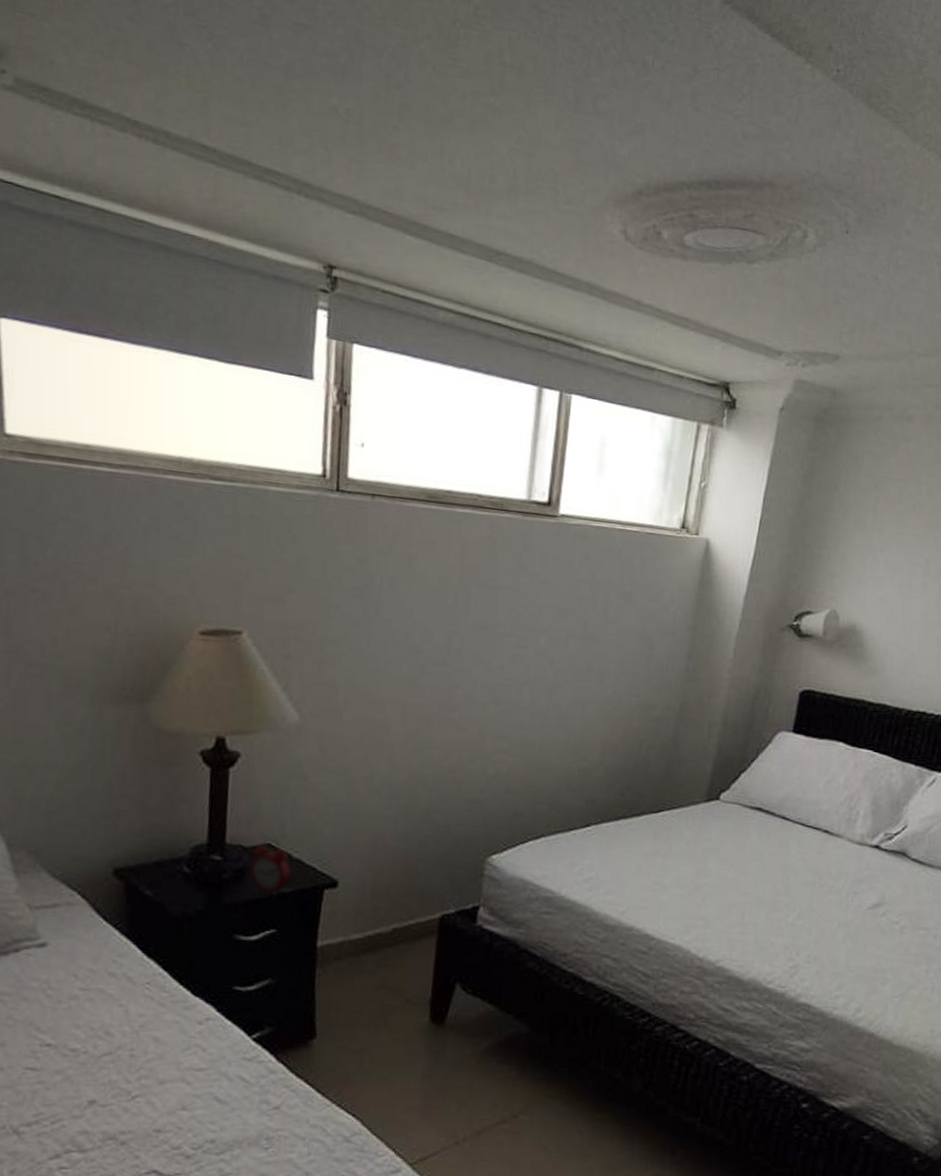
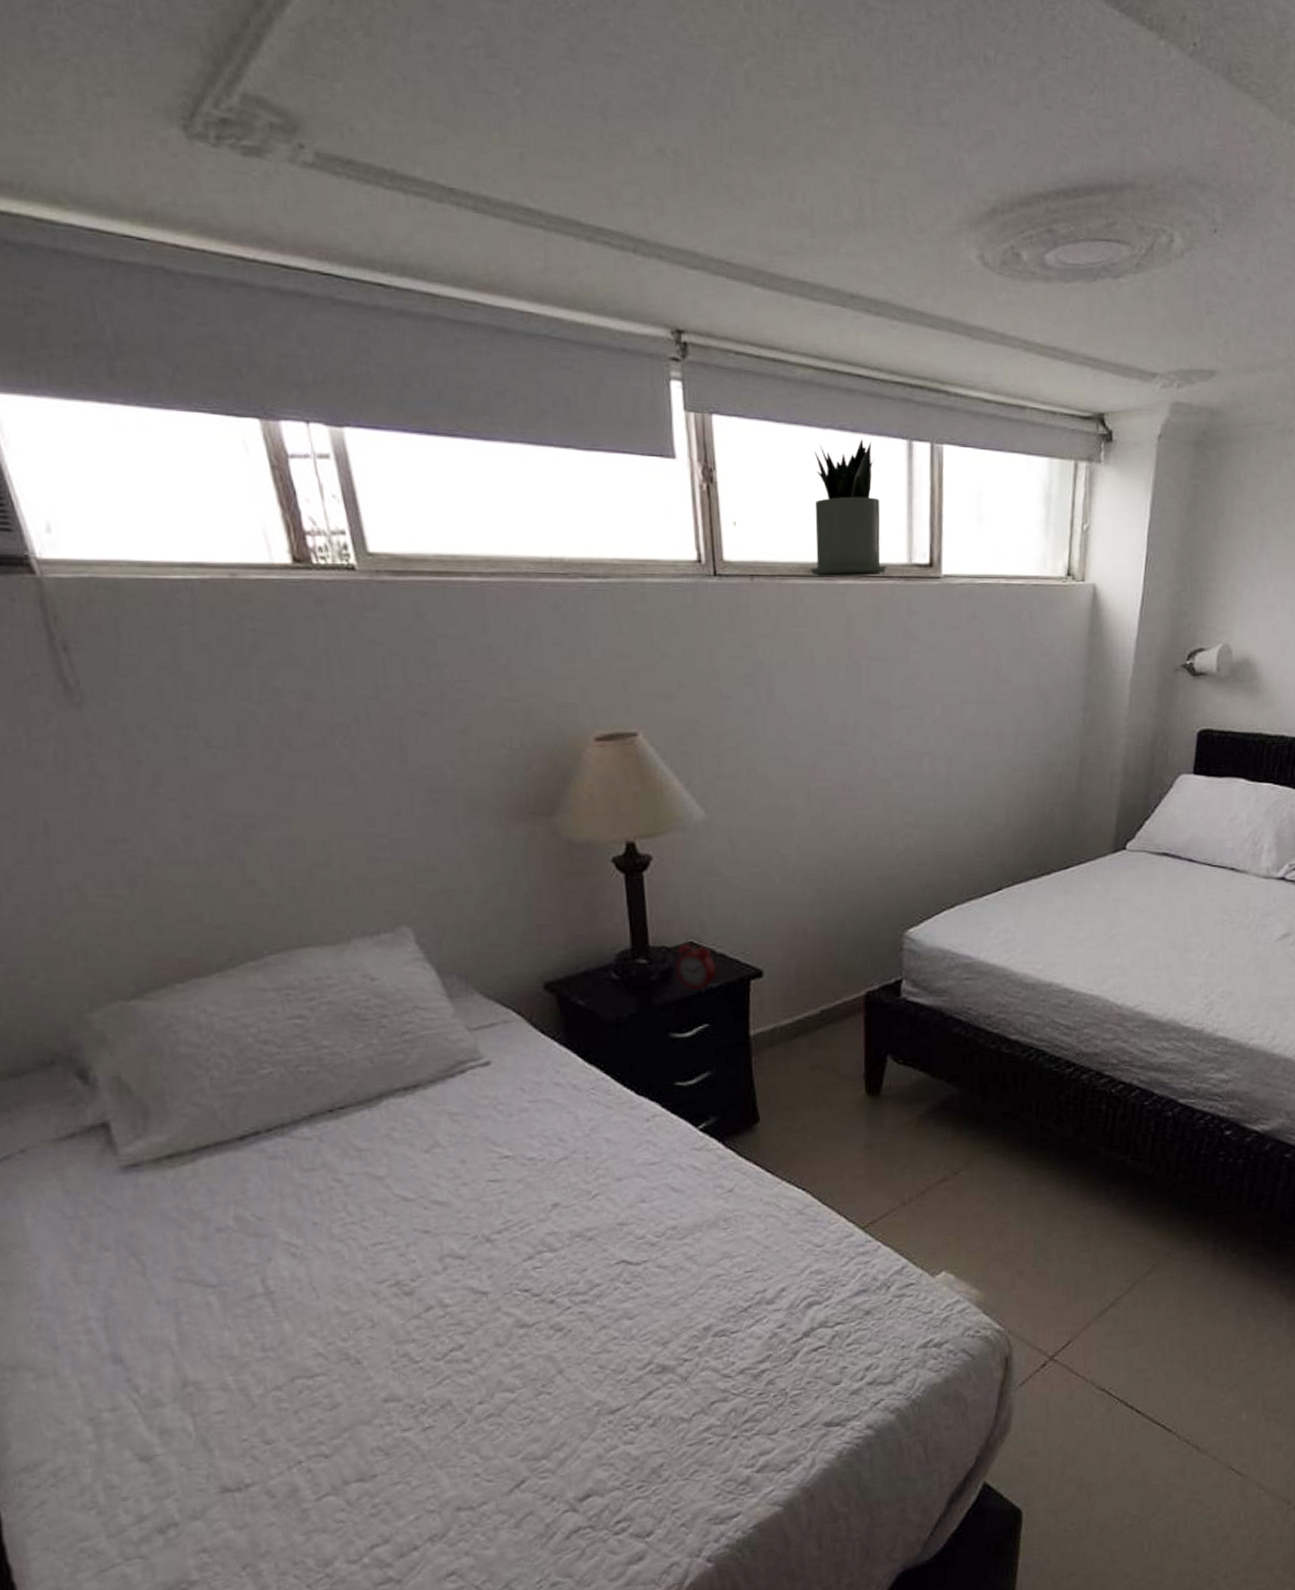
planter: none [431,381,506,508] -> present [810,439,887,578]

